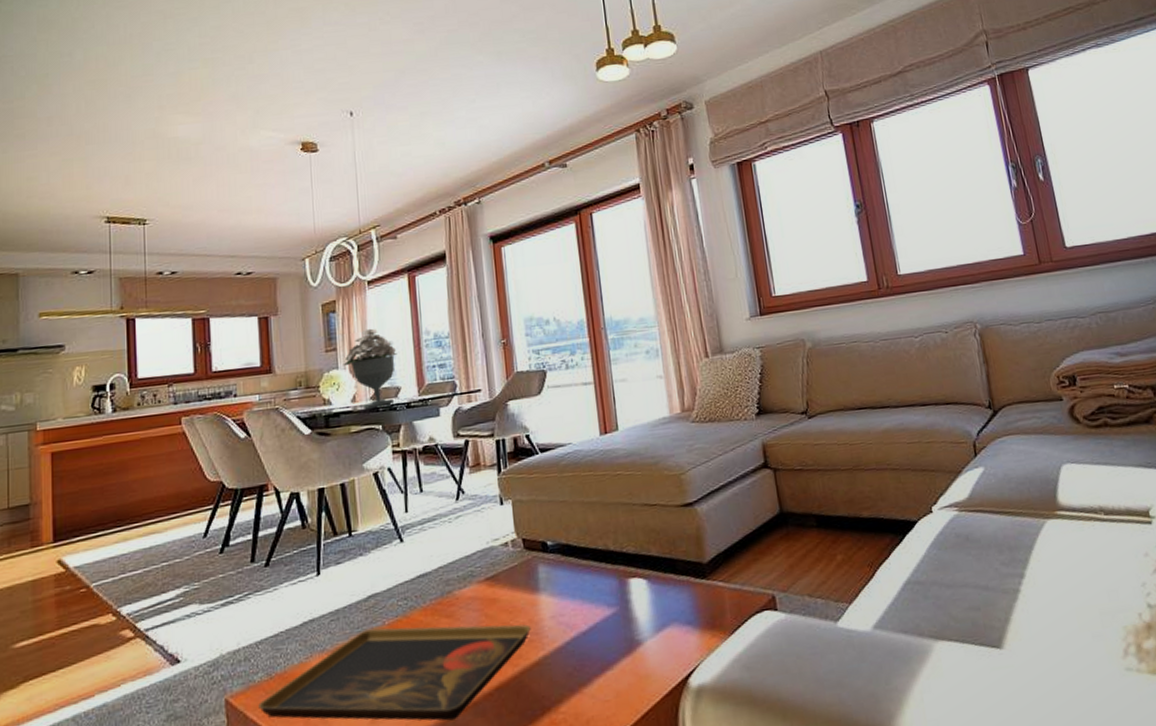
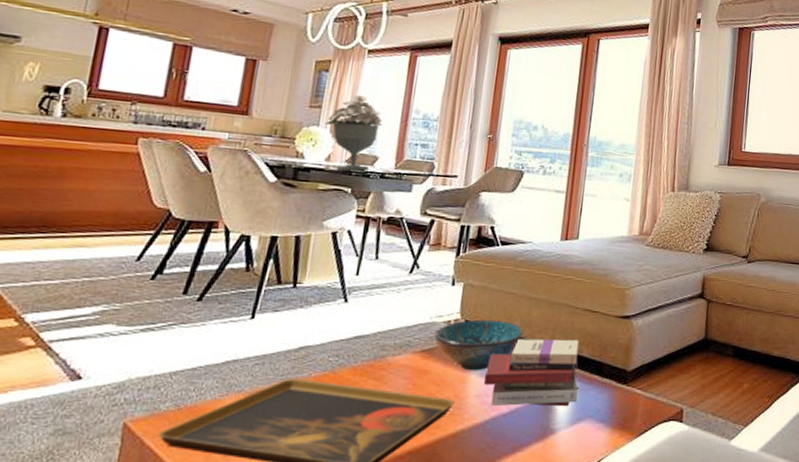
decorative bowl: none [494,532,584,592] -> present [433,319,523,371]
books: none [554,538,658,626] -> present [484,338,579,407]

